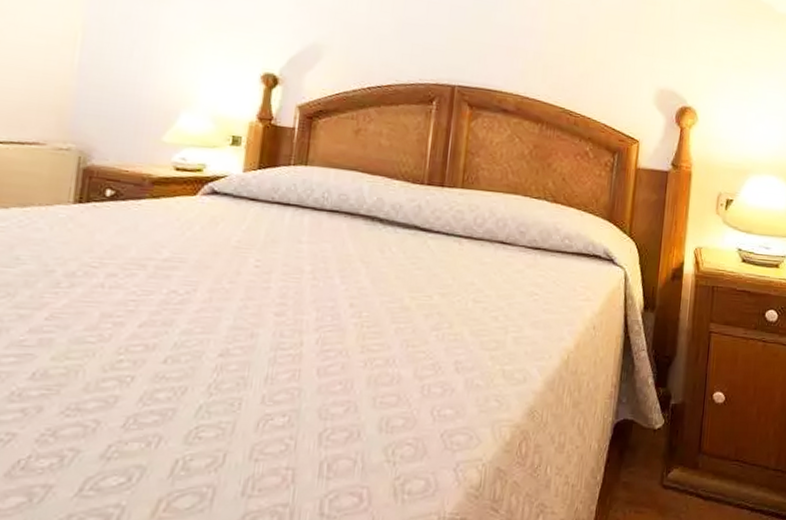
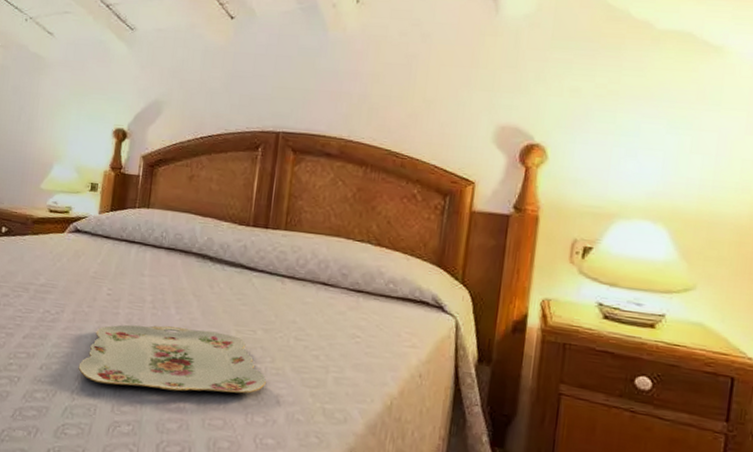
serving tray: none [217,298,445,372] -> present [78,324,267,394]

